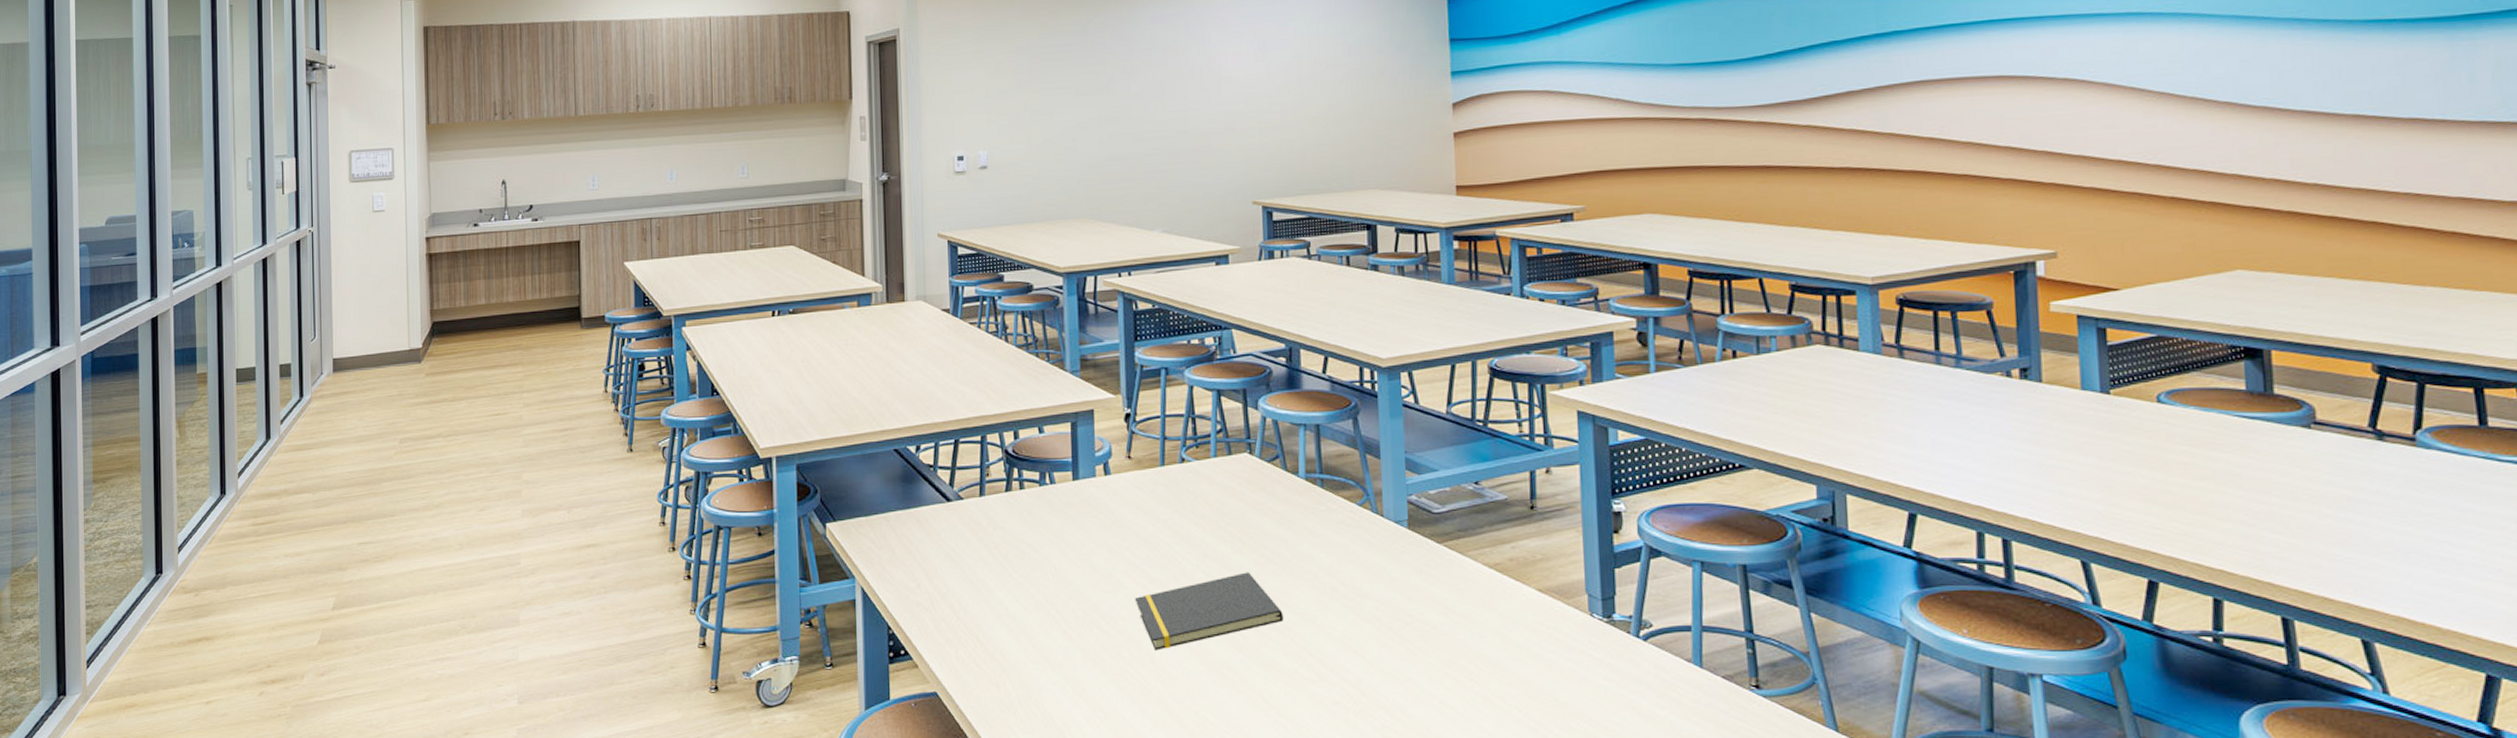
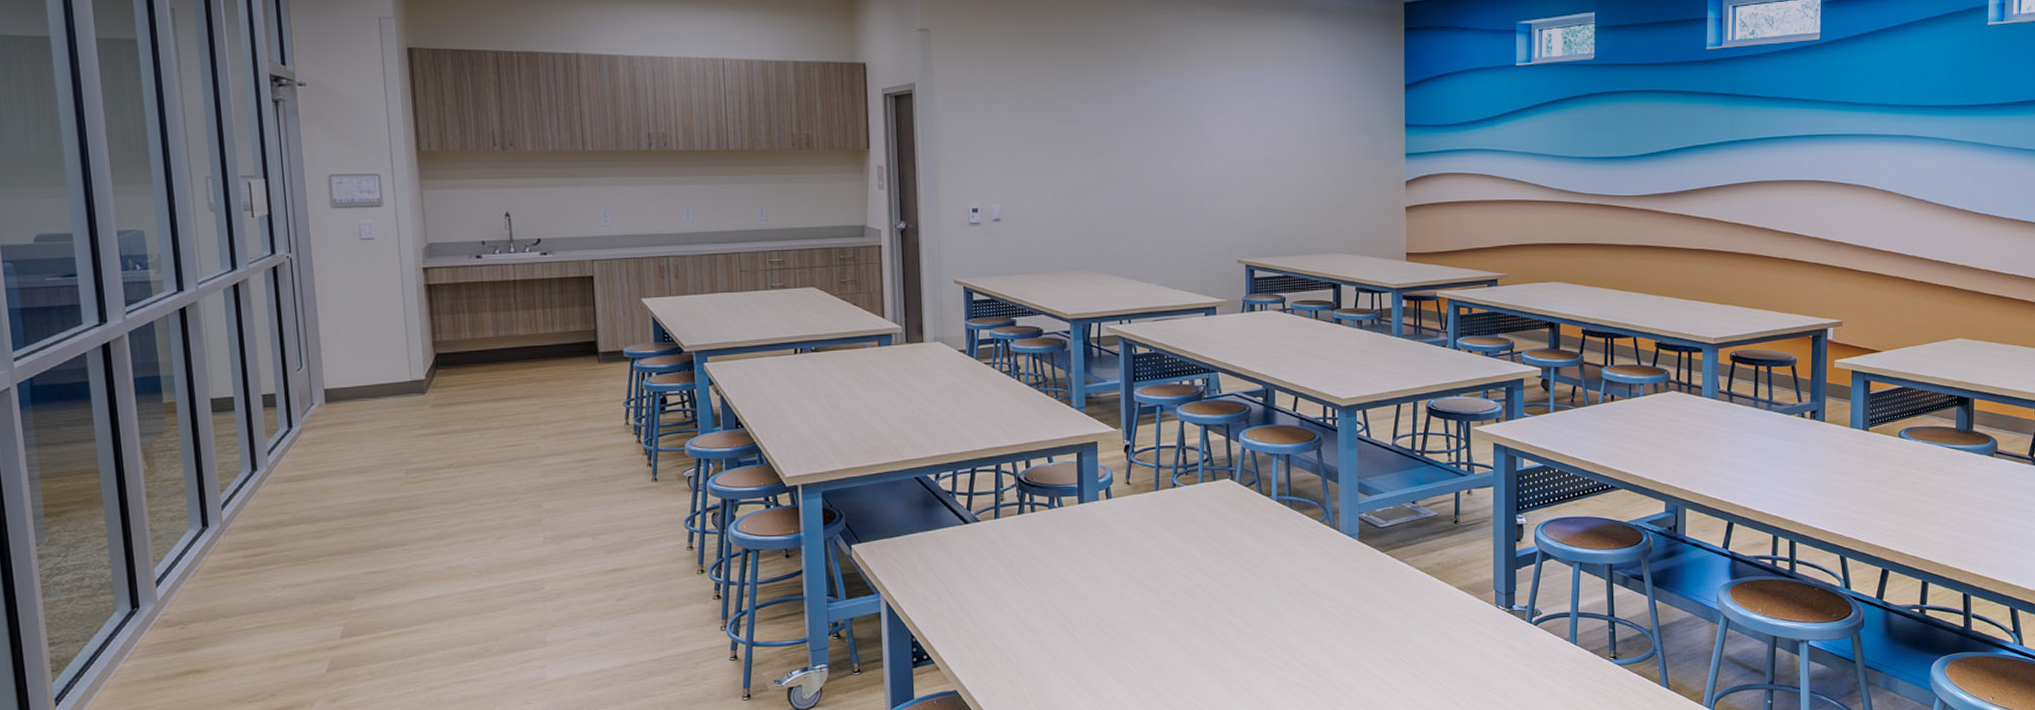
notepad: present [1134,572,1284,650] -> none [1131,579,1257,647]

